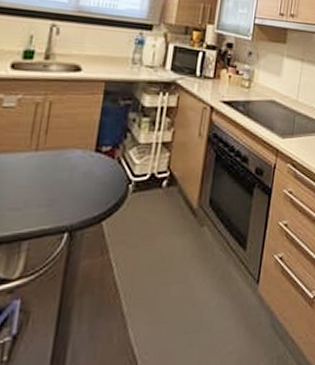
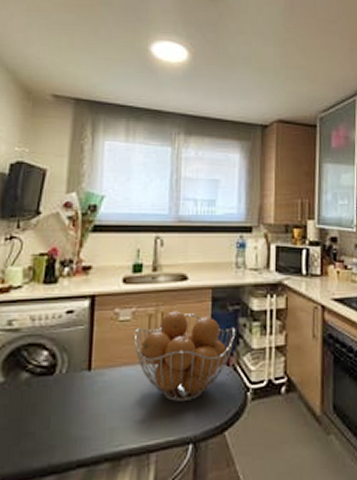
fruit basket: none [16,101,125,192] -> present [133,311,236,403]

